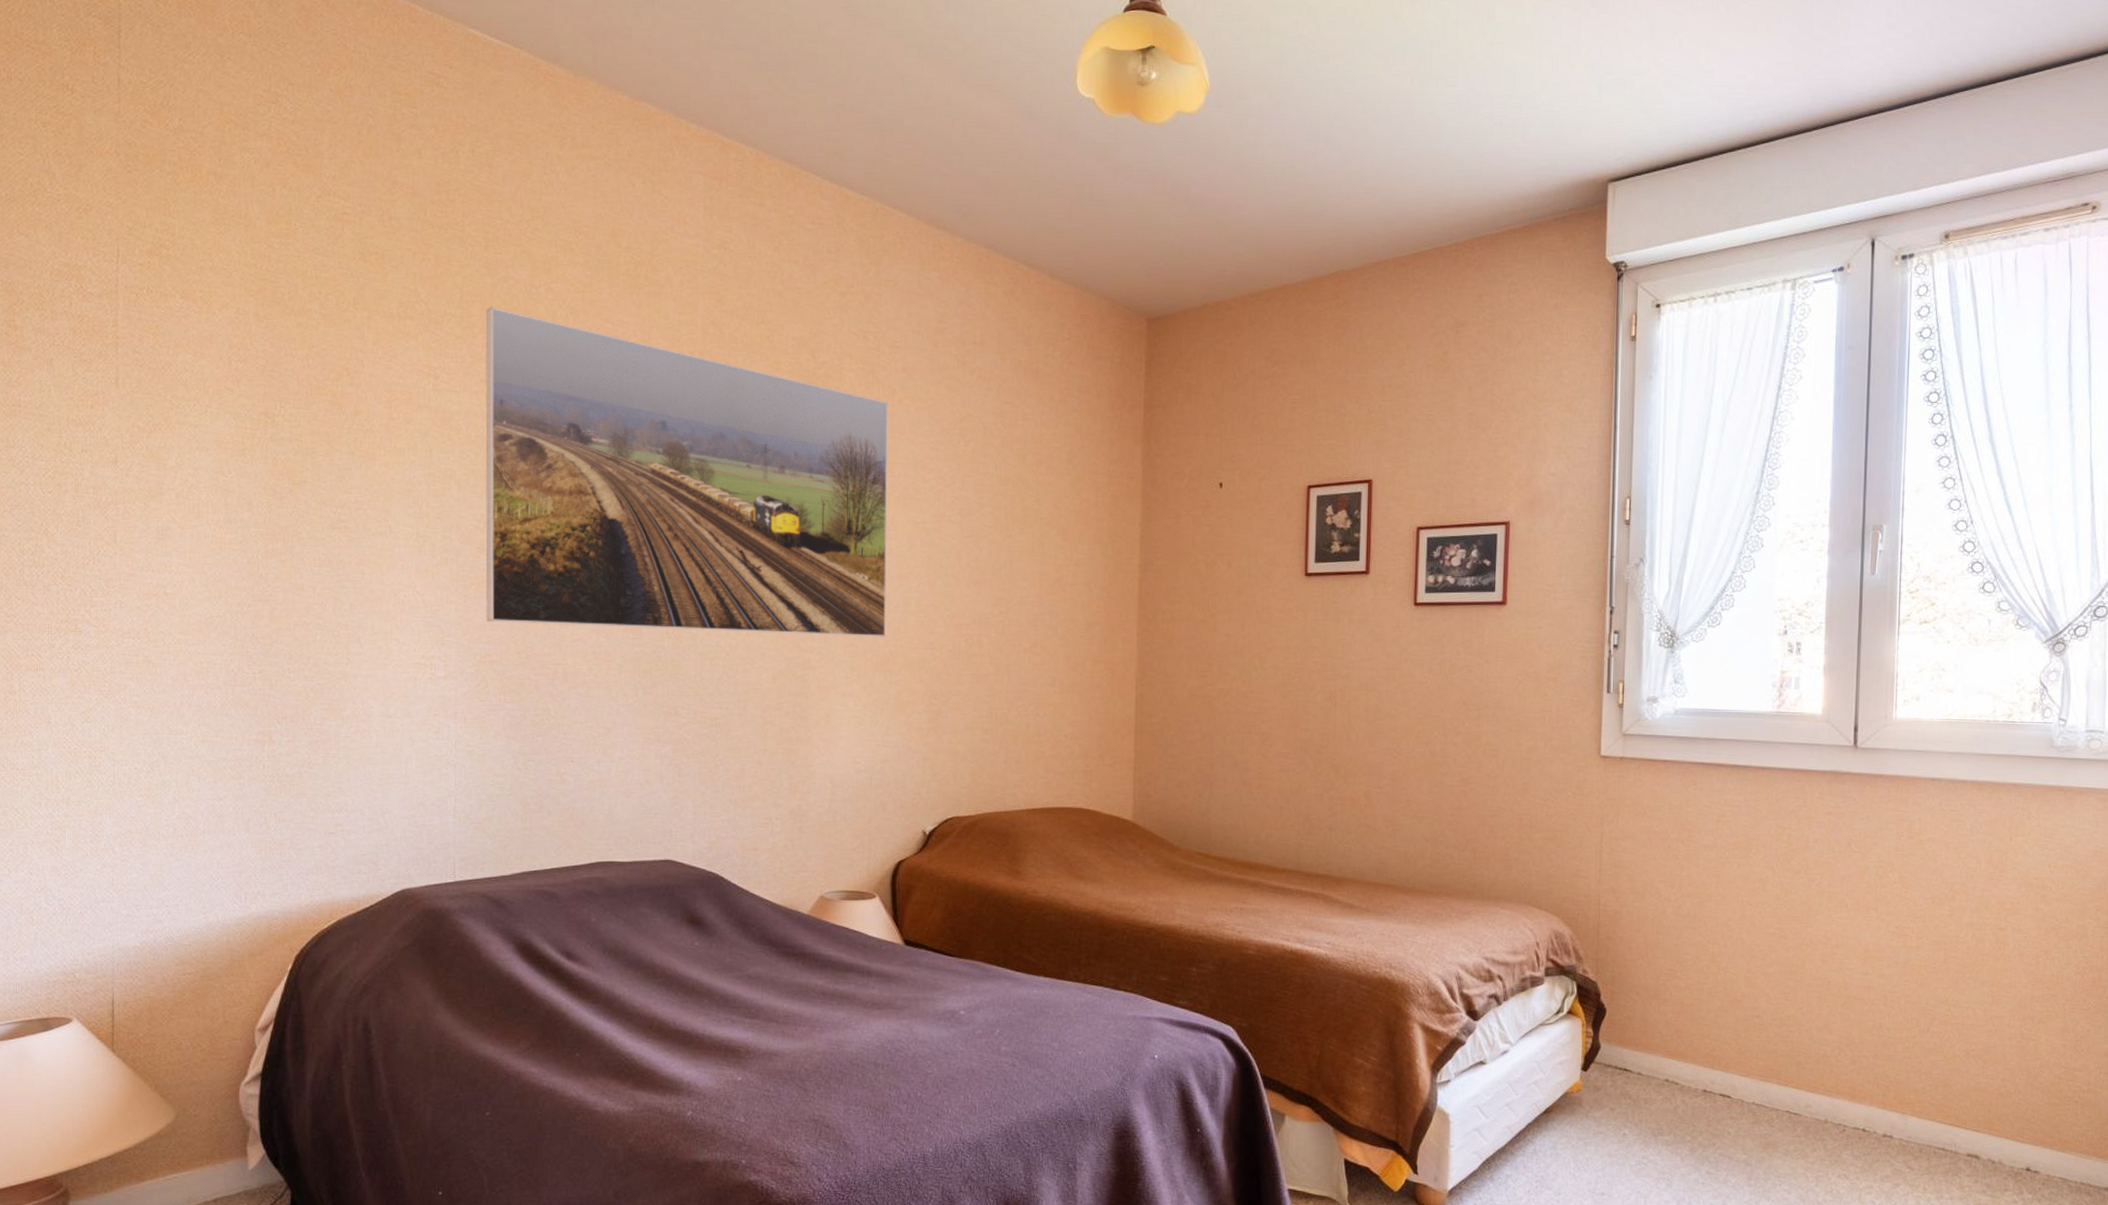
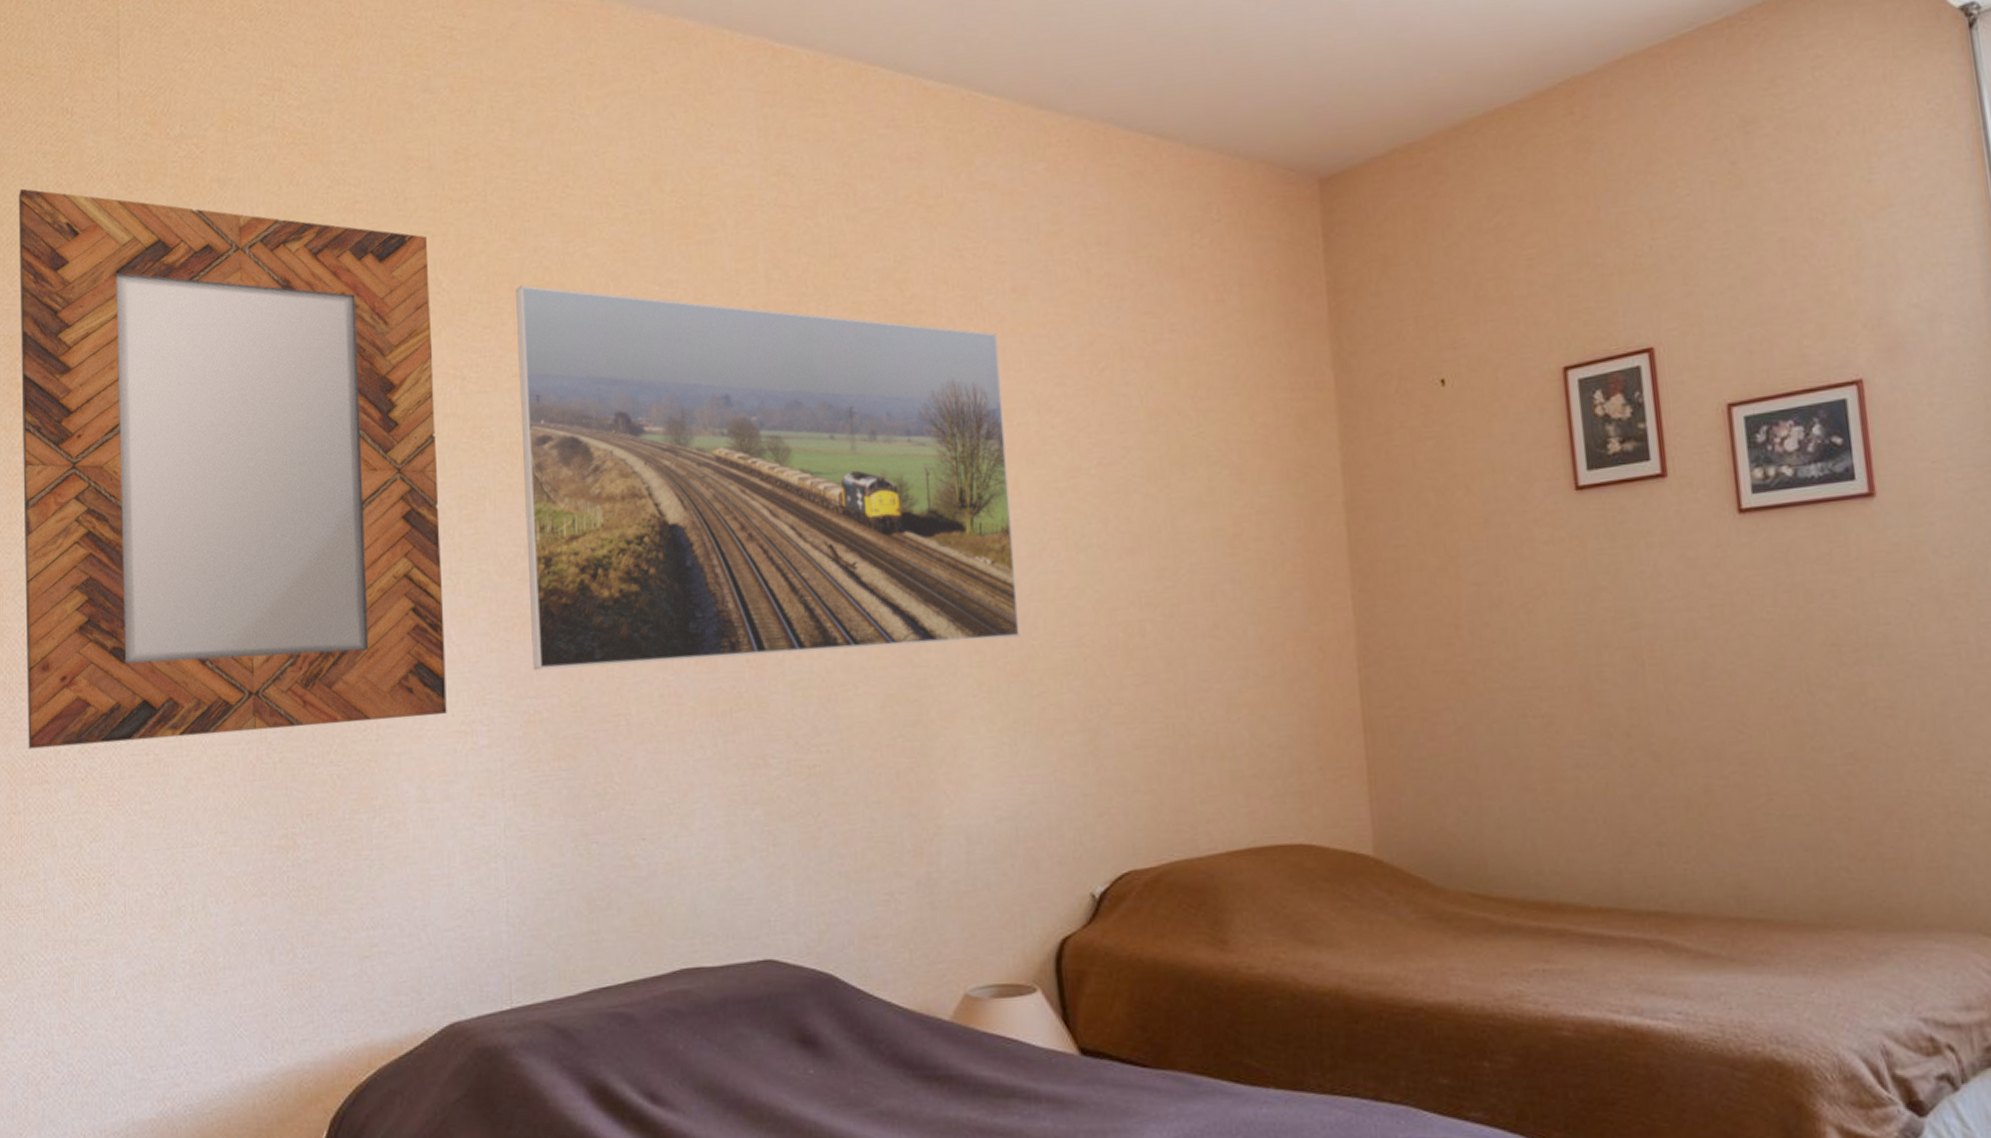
home mirror: none [17,151,411,649] -> present [18,188,447,750]

